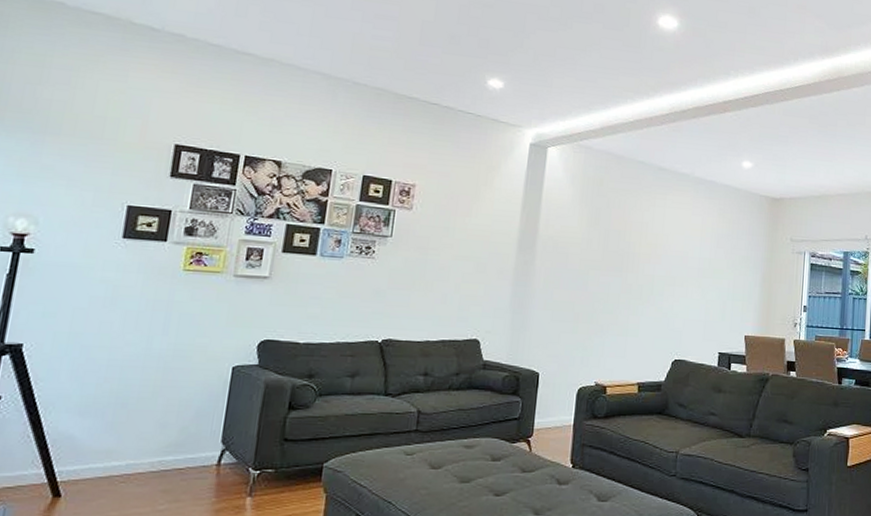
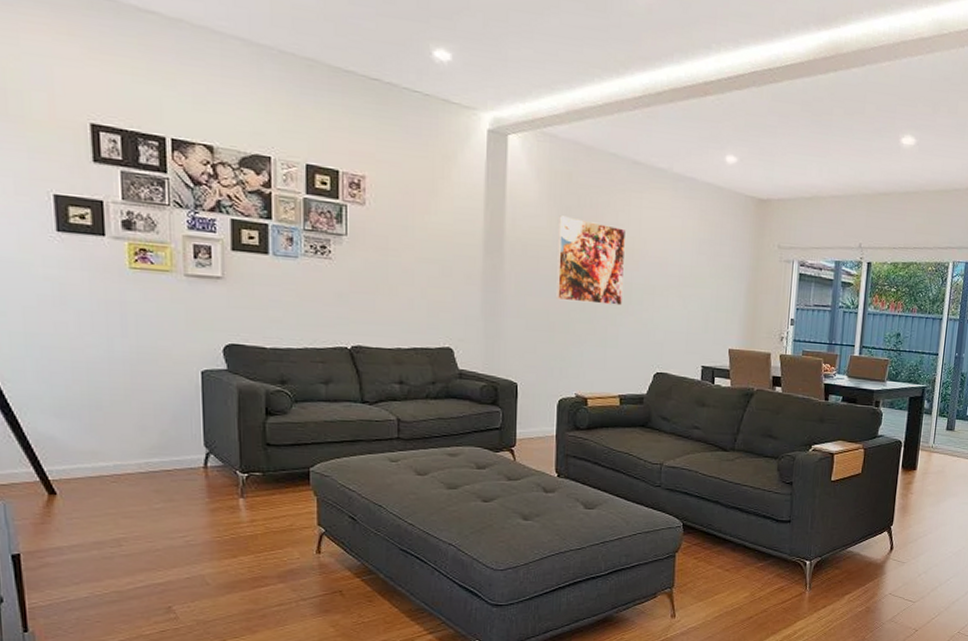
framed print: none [582,216,651,296] -> present [556,215,627,306]

